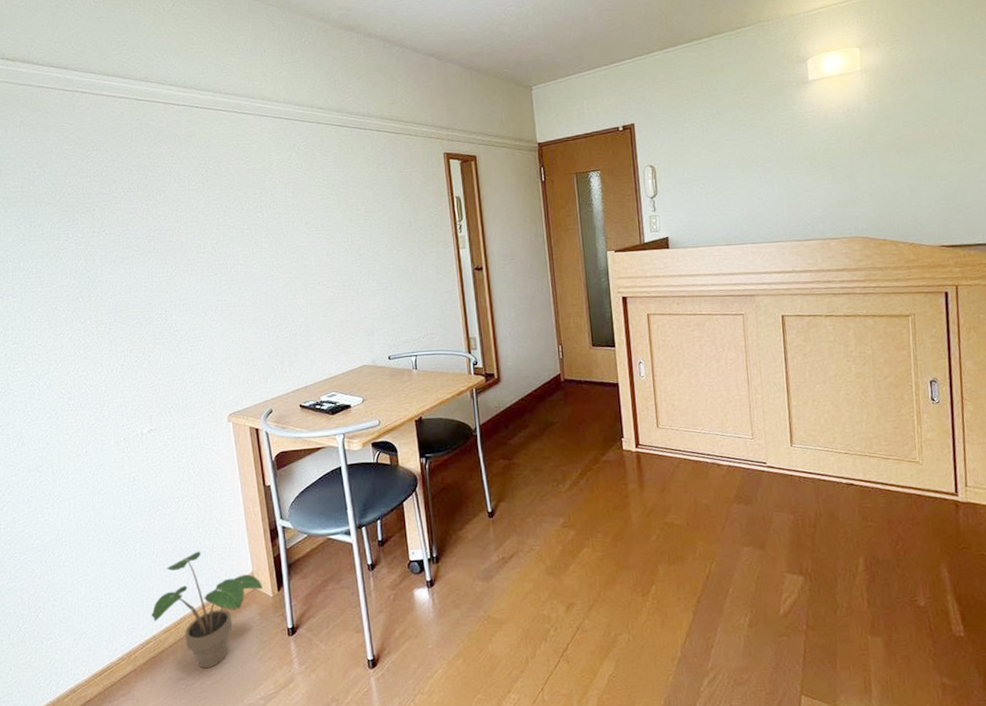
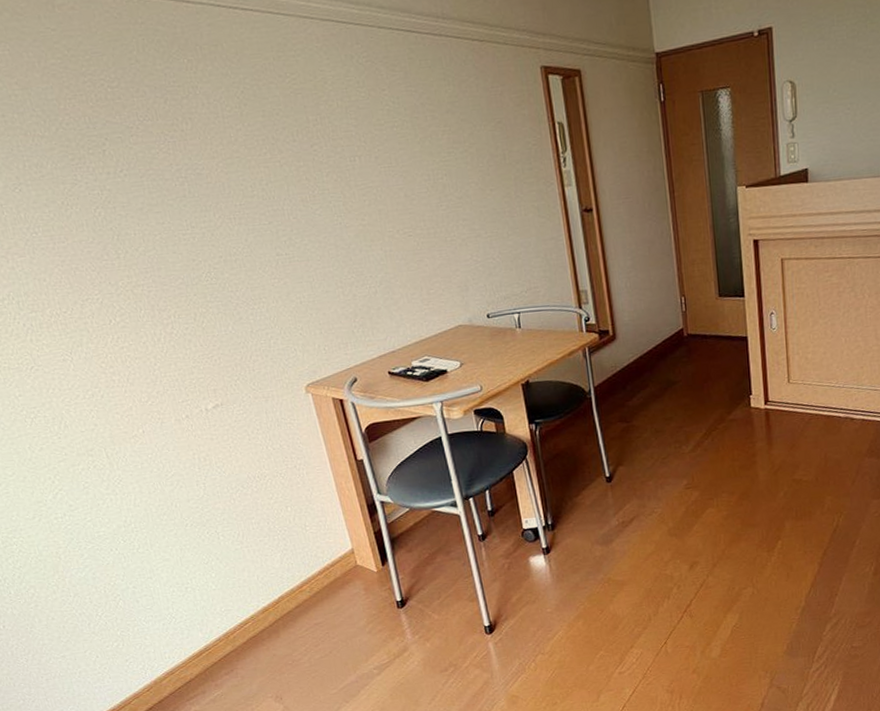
potted plant: present [150,551,263,669] -> none [244,530,365,644]

